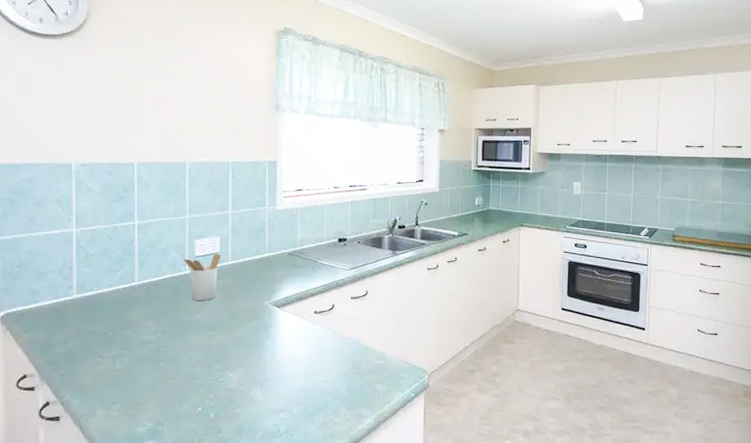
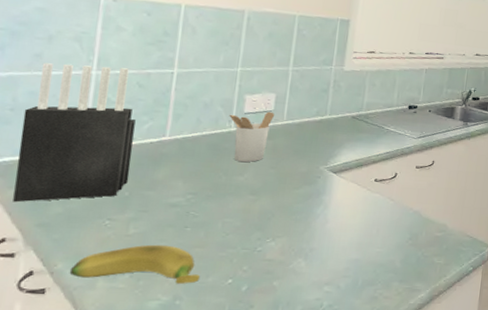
knife block: none [27,224,111,345] -> present [13,63,136,203]
banana: none [75,377,176,412] -> present [69,244,201,284]

